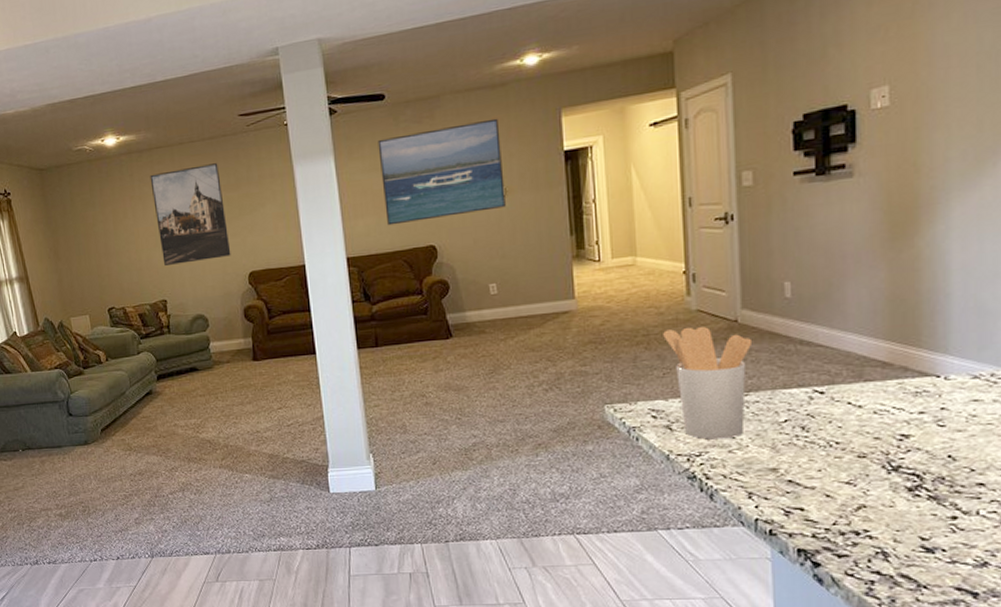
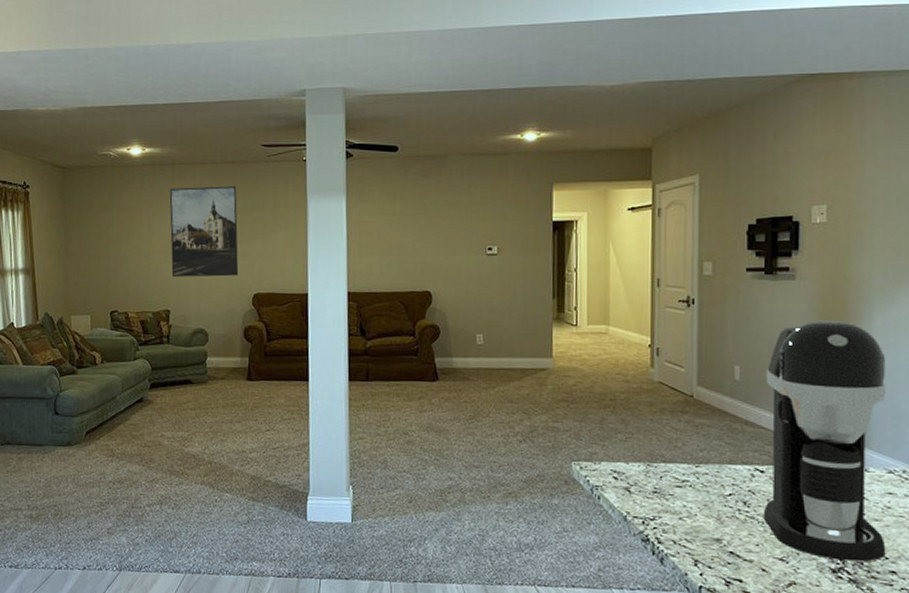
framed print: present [377,118,506,226] -> none [387,183,498,268]
utensil holder: present [663,326,753,440] -> none [628,396,705,506]
coffee maker: none [821,216,972,478] -> present [763,320,886,562]

